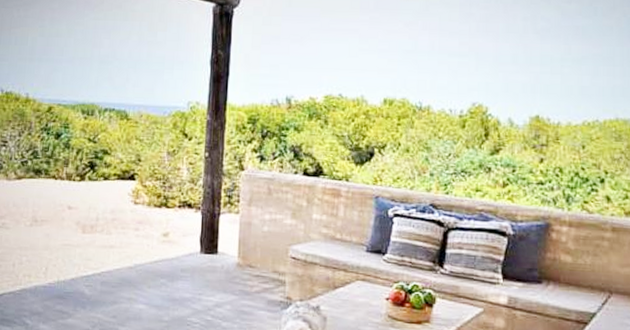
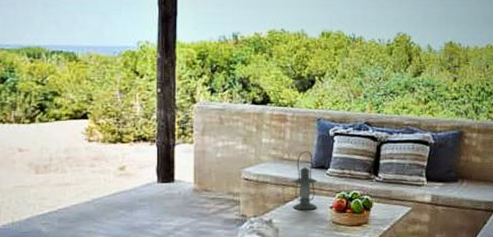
lantern: none [344,232,373,299] -> present [293,151,318,210]

